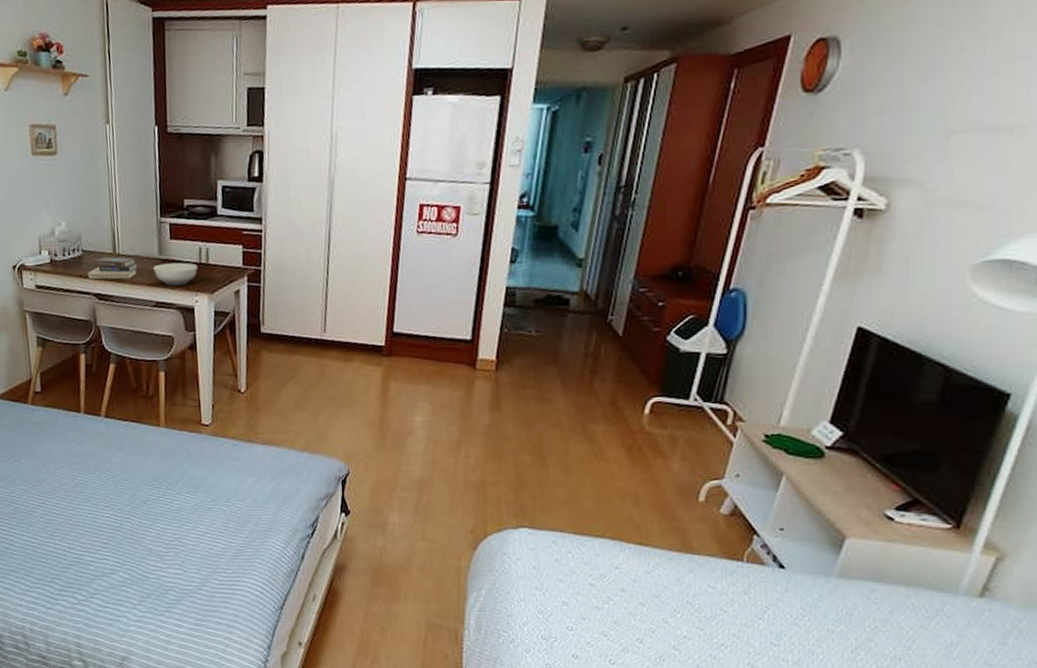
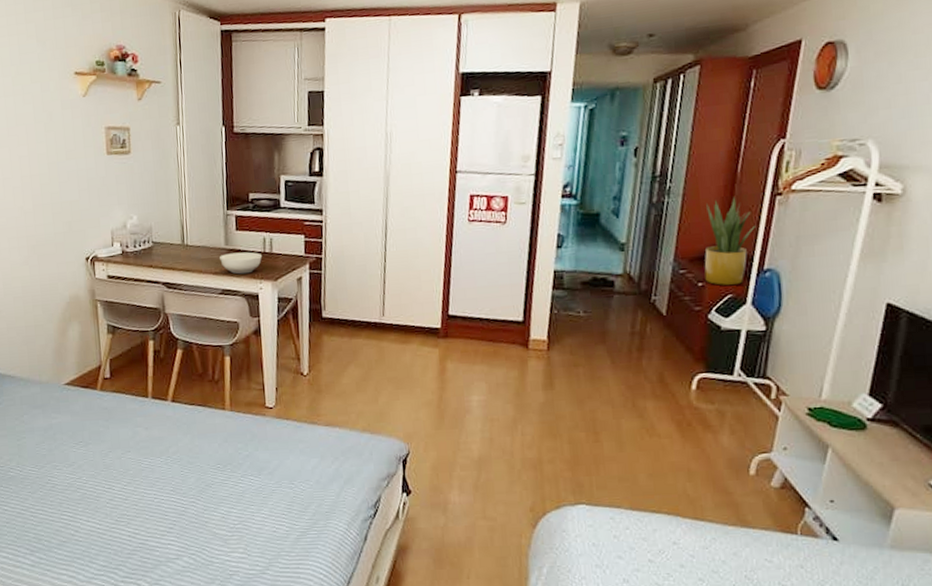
books: present [88,256,138,280] -> none [157,247,205,269]
planter: none [666,210,724,306] -> present [704,197,755,286]

